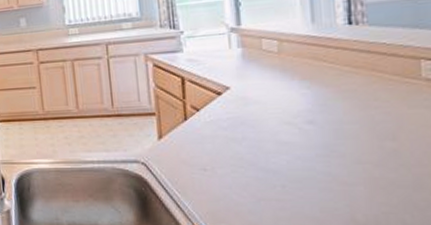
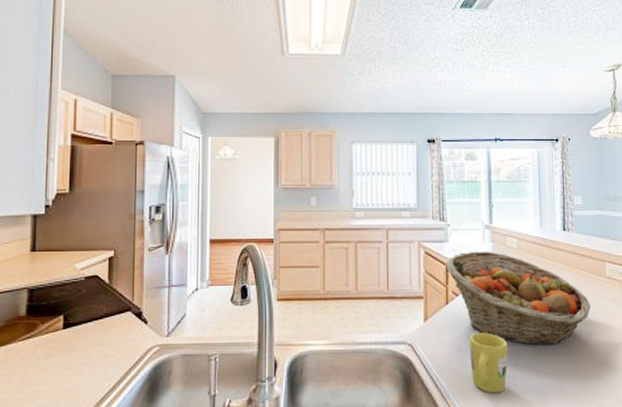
fruit basket: none [181,57,396,165] -> present [446,251,590,346]
mug: none [216,150,271,217] -> present [469,333,508,394]

